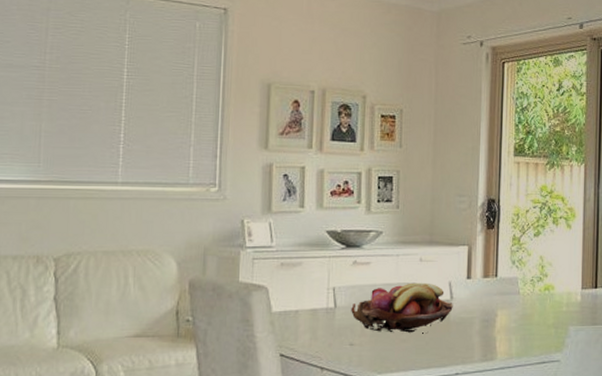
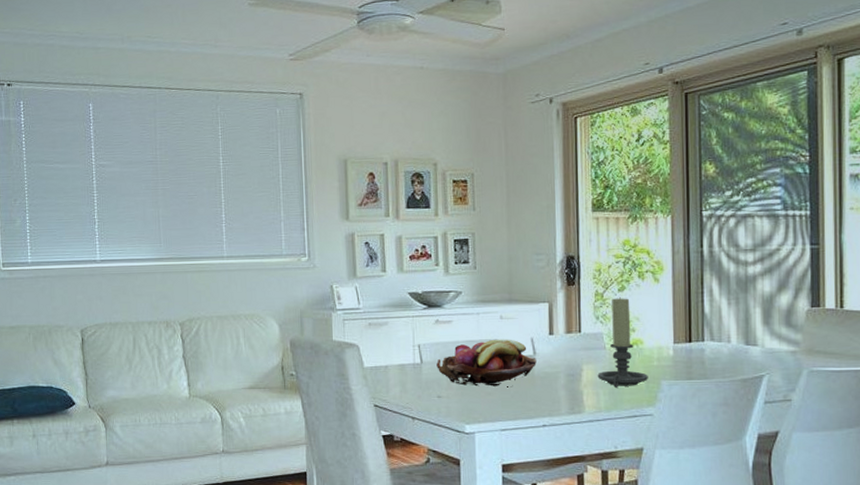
candle holder: none [510,242,557,333] -> present [597,297,648,388]

